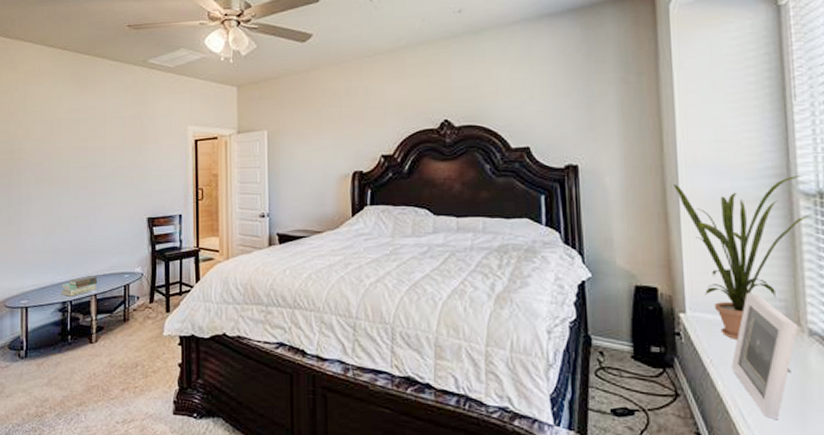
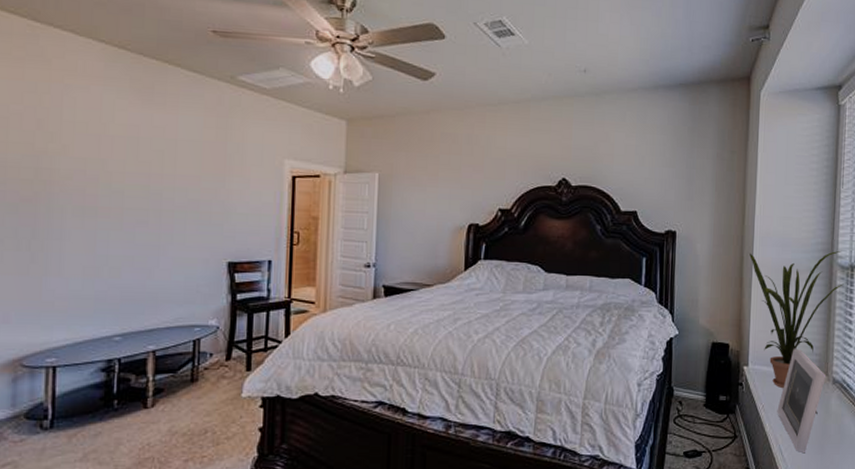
books: present [62,276,98,297] -> none [106,329,158,354]

